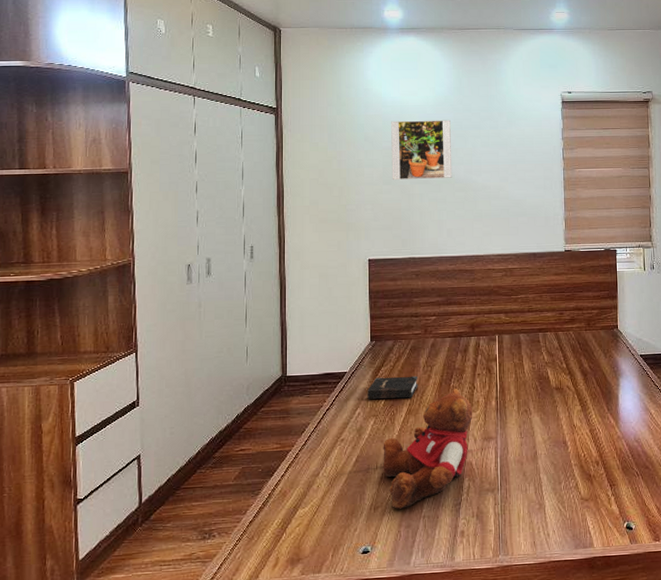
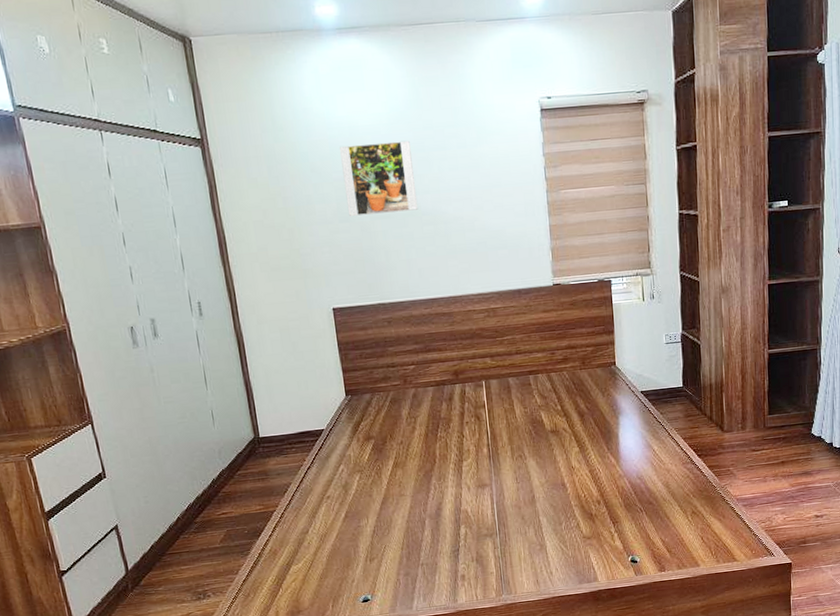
hardback book: present [367,375,418,400] -> none [348,428,403,455]
teddy bear: present [383,389,473,509] -> none [371,438,464,559]

